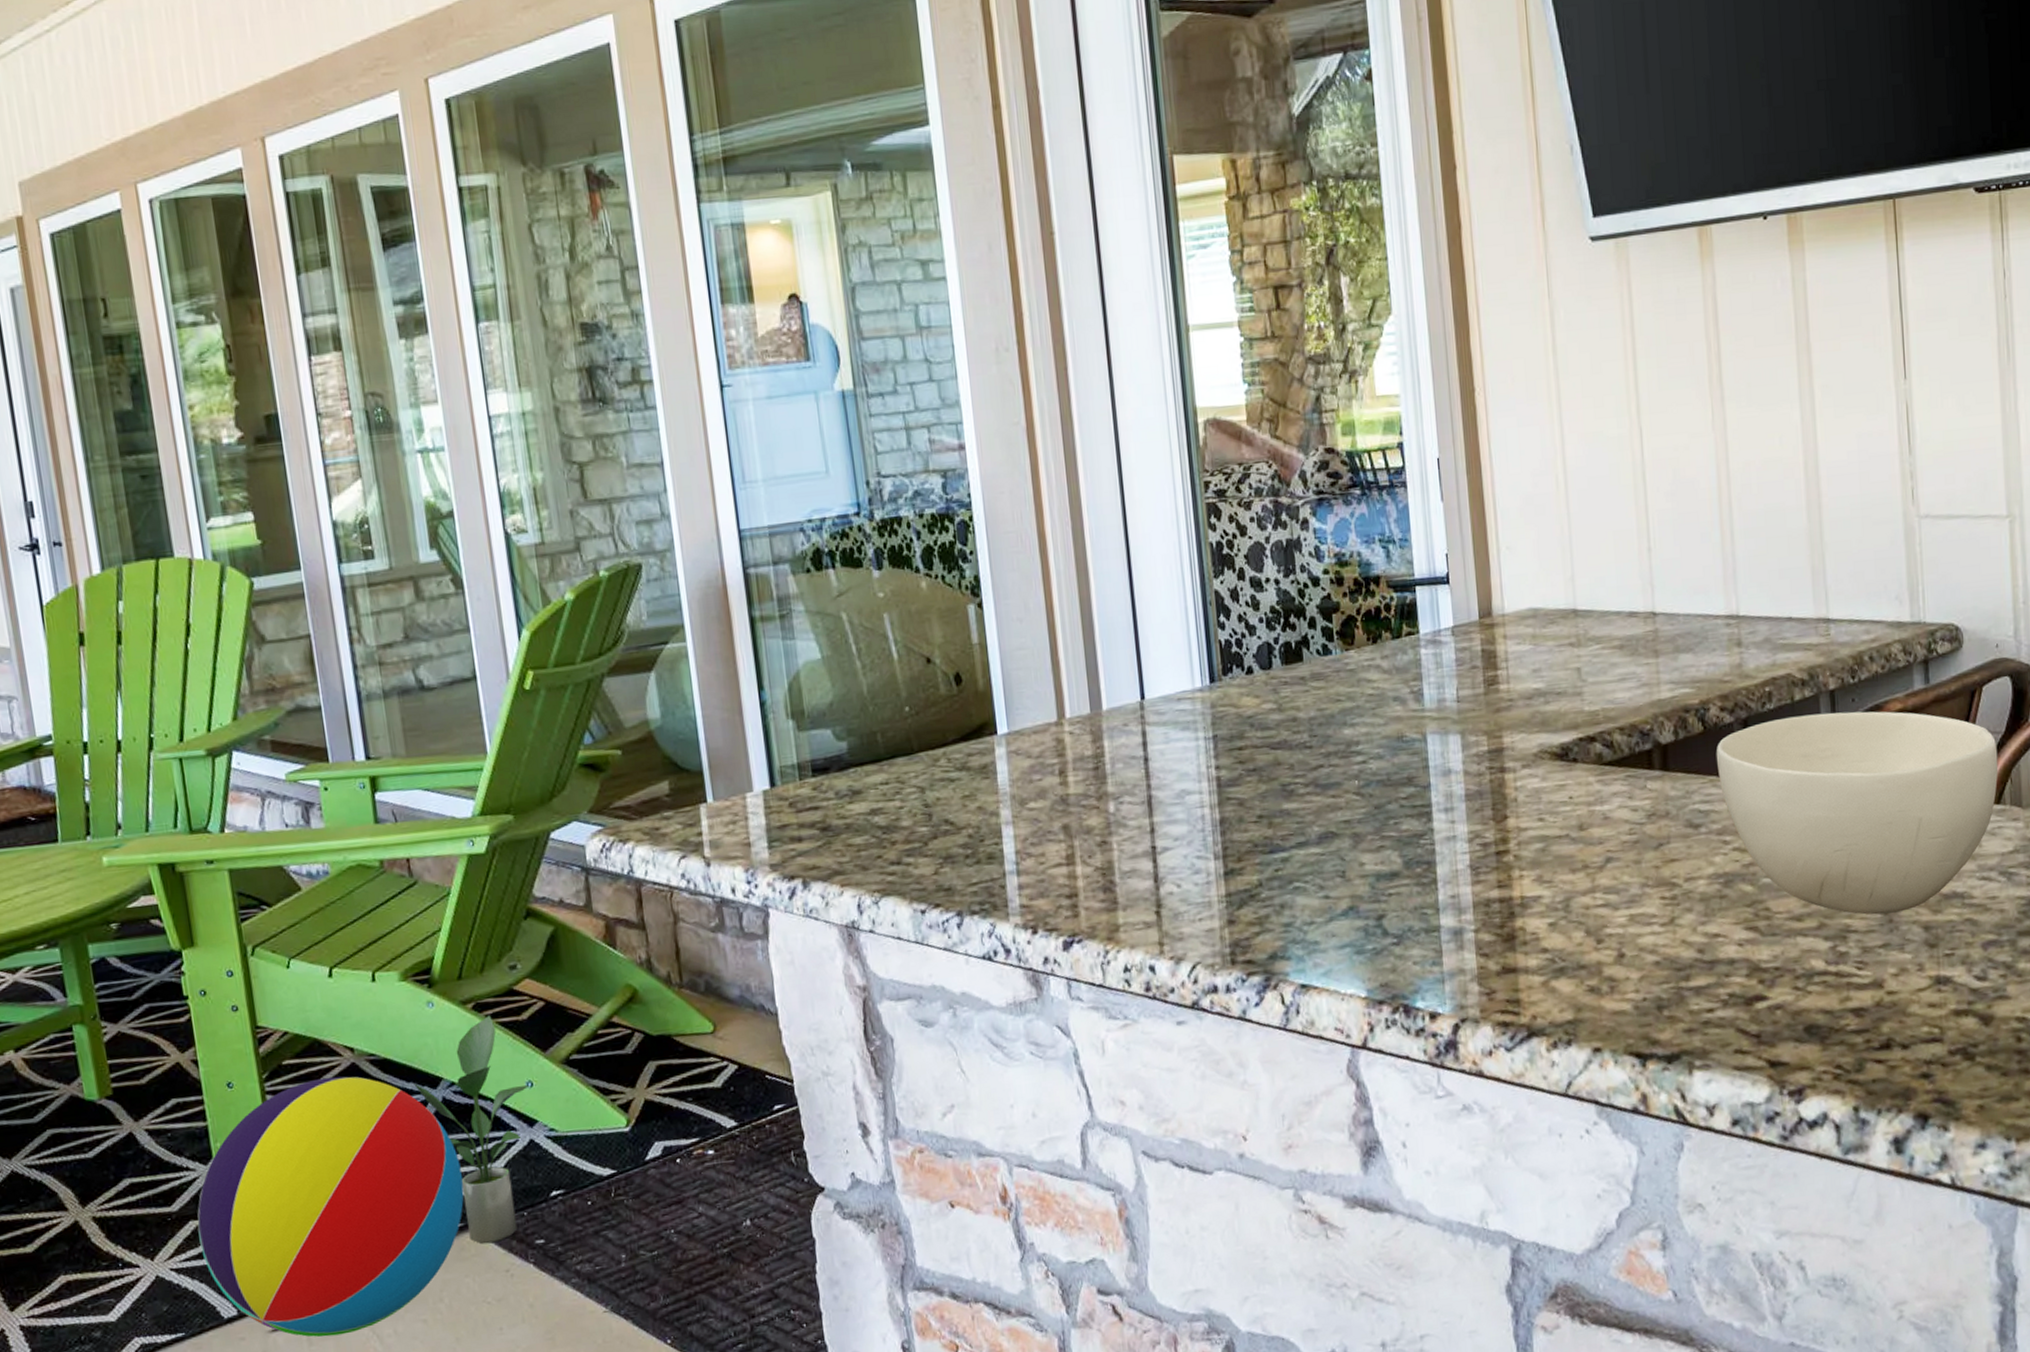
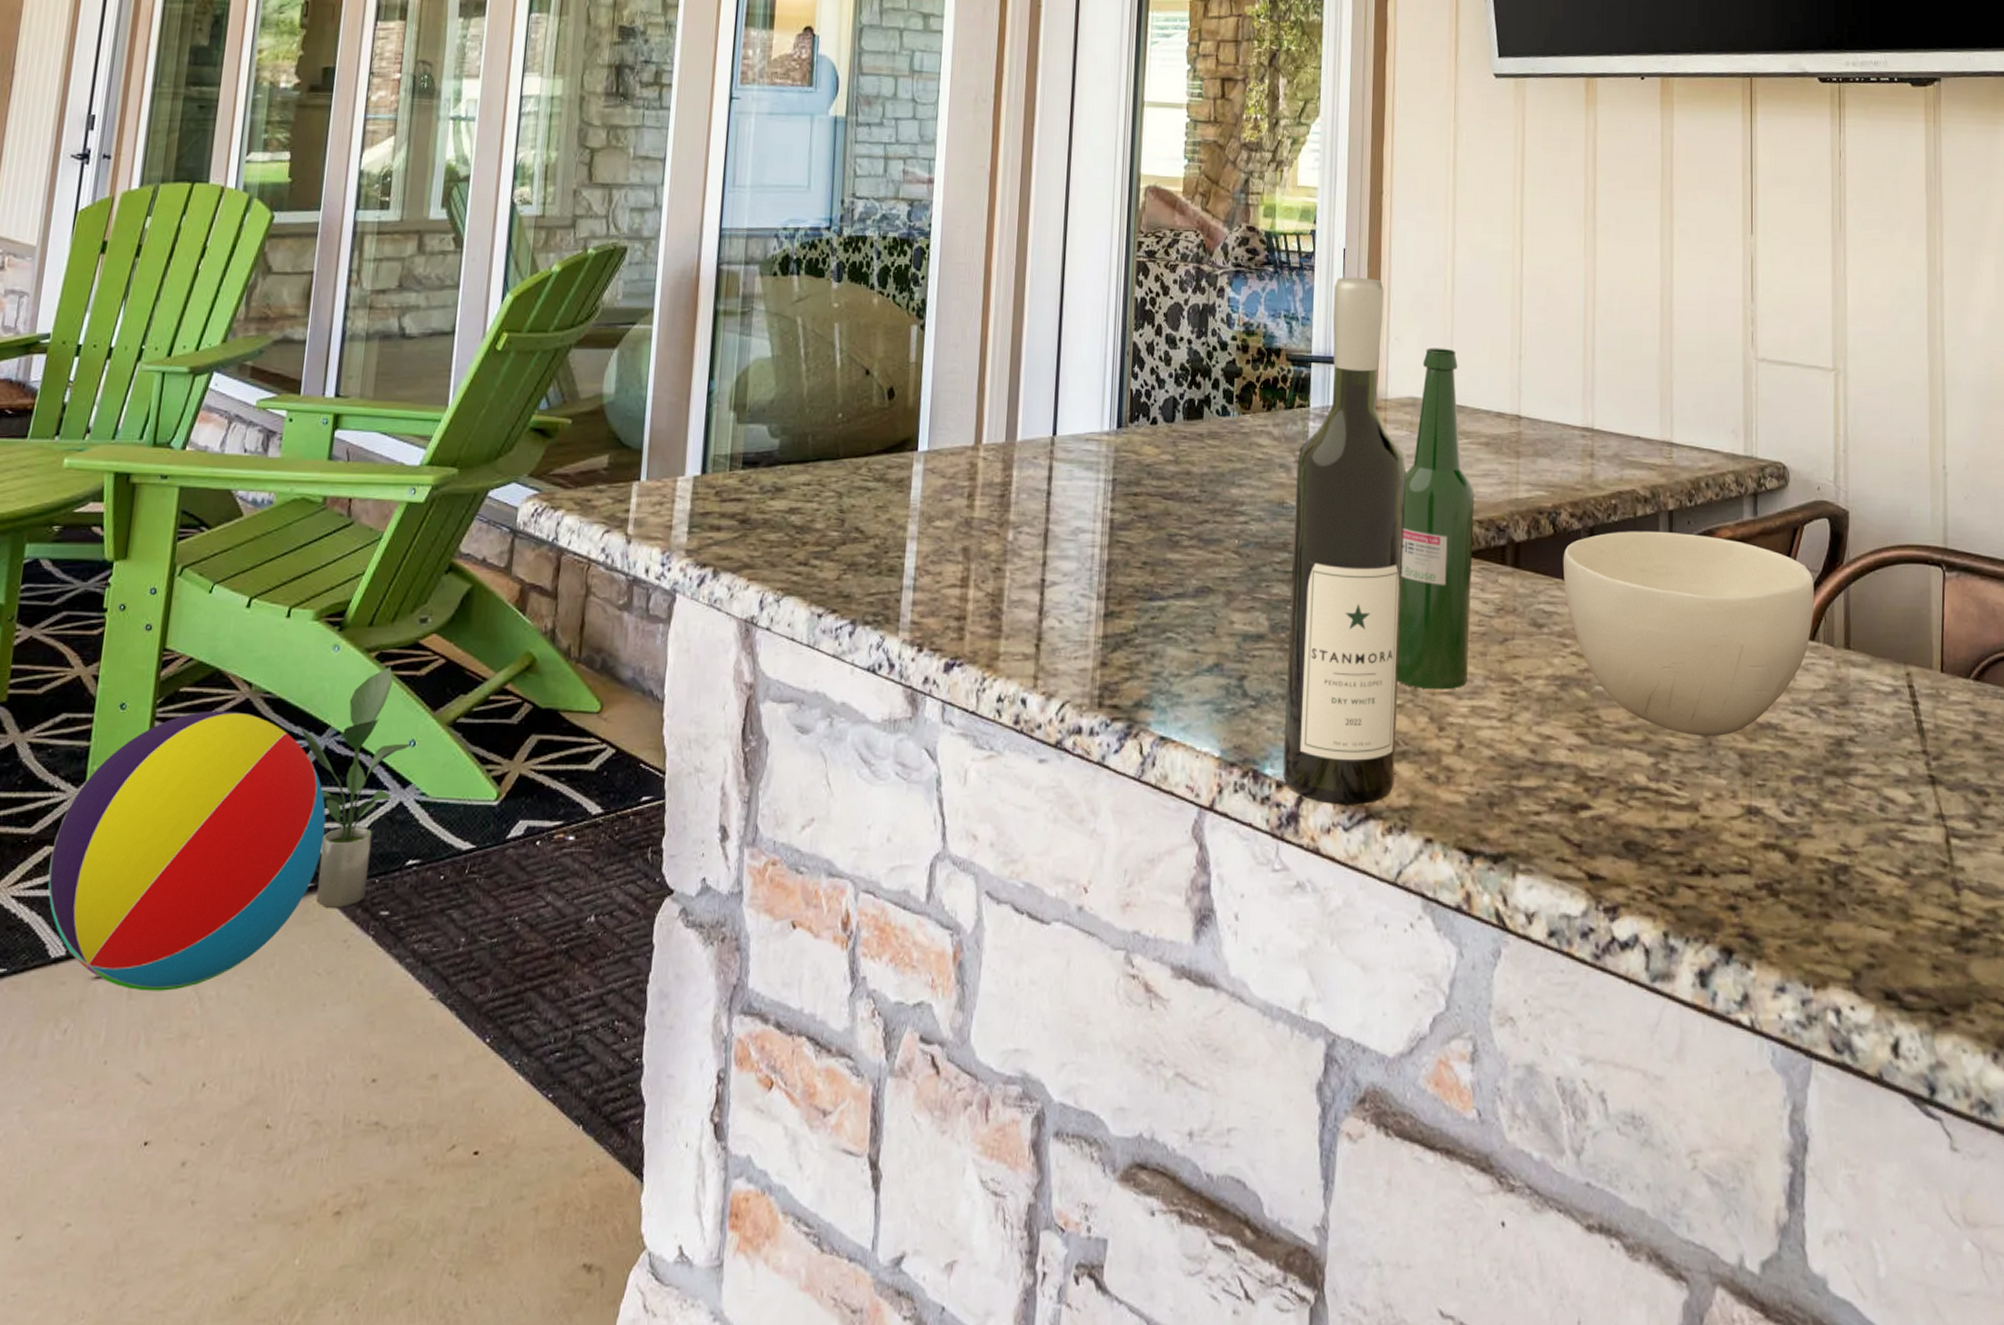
bottle: none [1412,486,1555,1028] -> present [1282,277,1406,805]
beer bottle: none [1532,551,1623,905] -> present [1396,348,1475,690]

